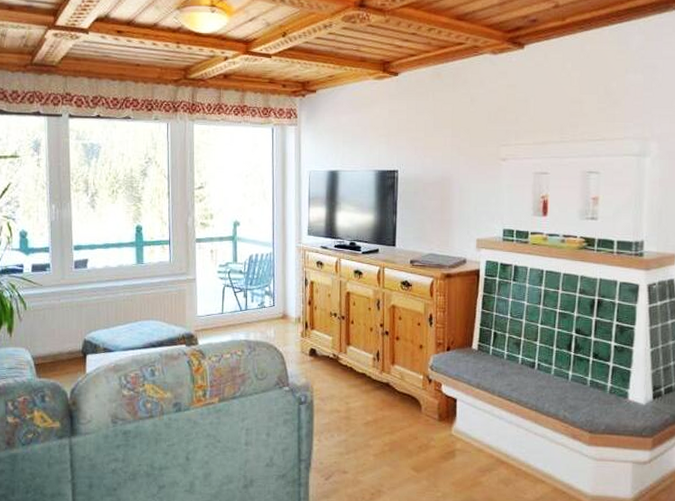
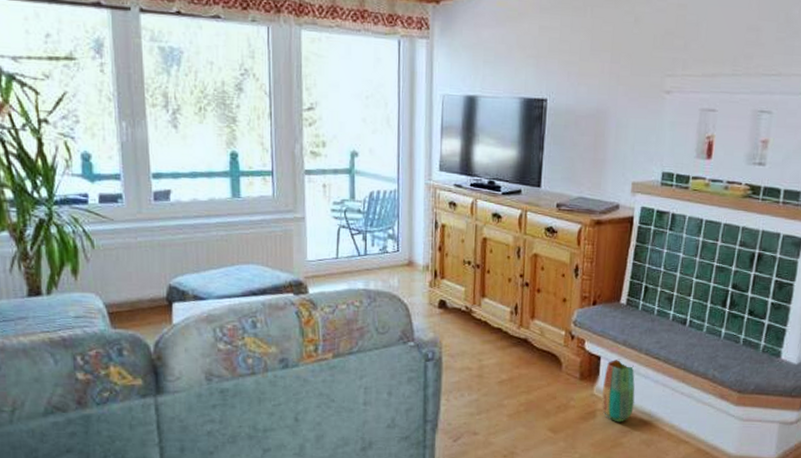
vase: none [459,401,491,462] -> present [601,359,635,423]

